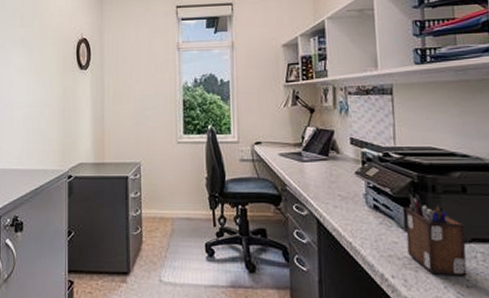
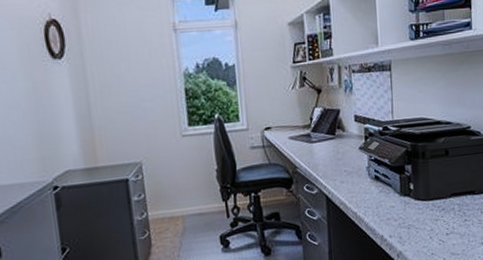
desk organizer: present [405,193,467,276] -> none [401,160,447,229]

